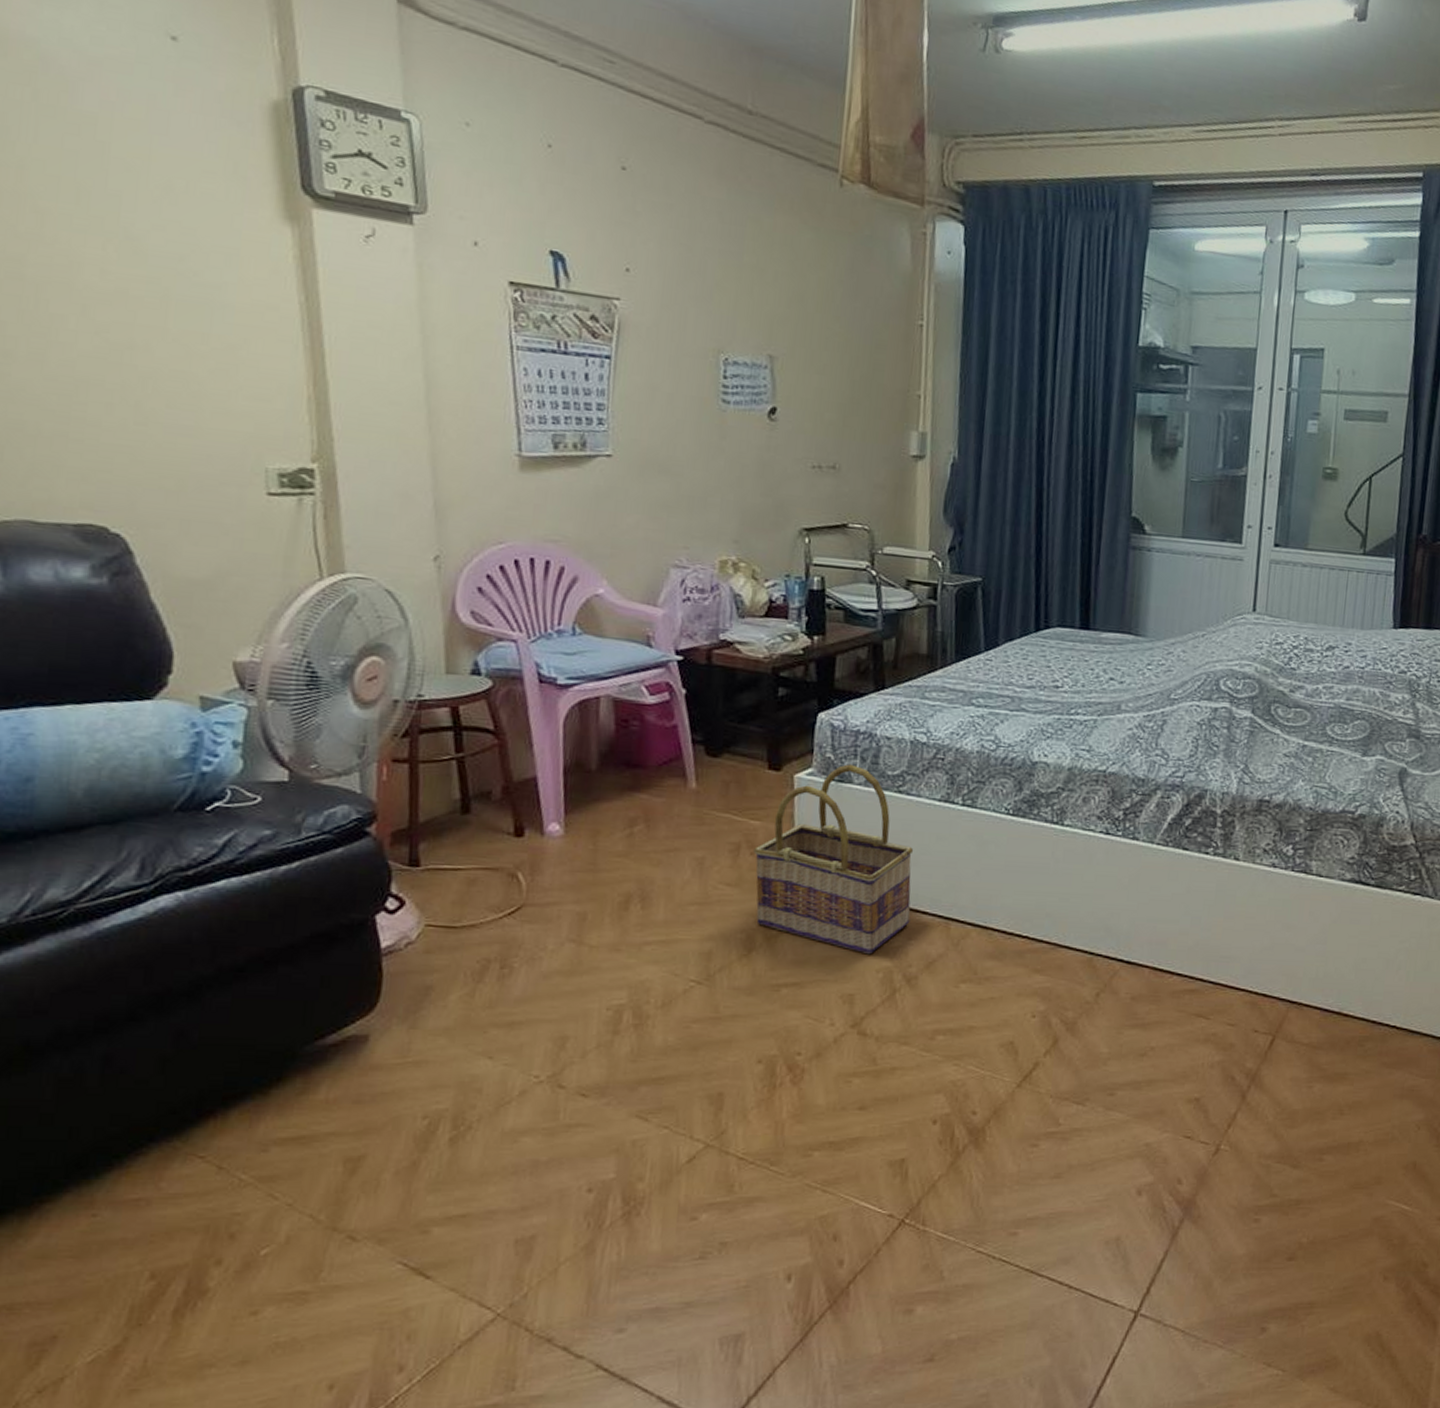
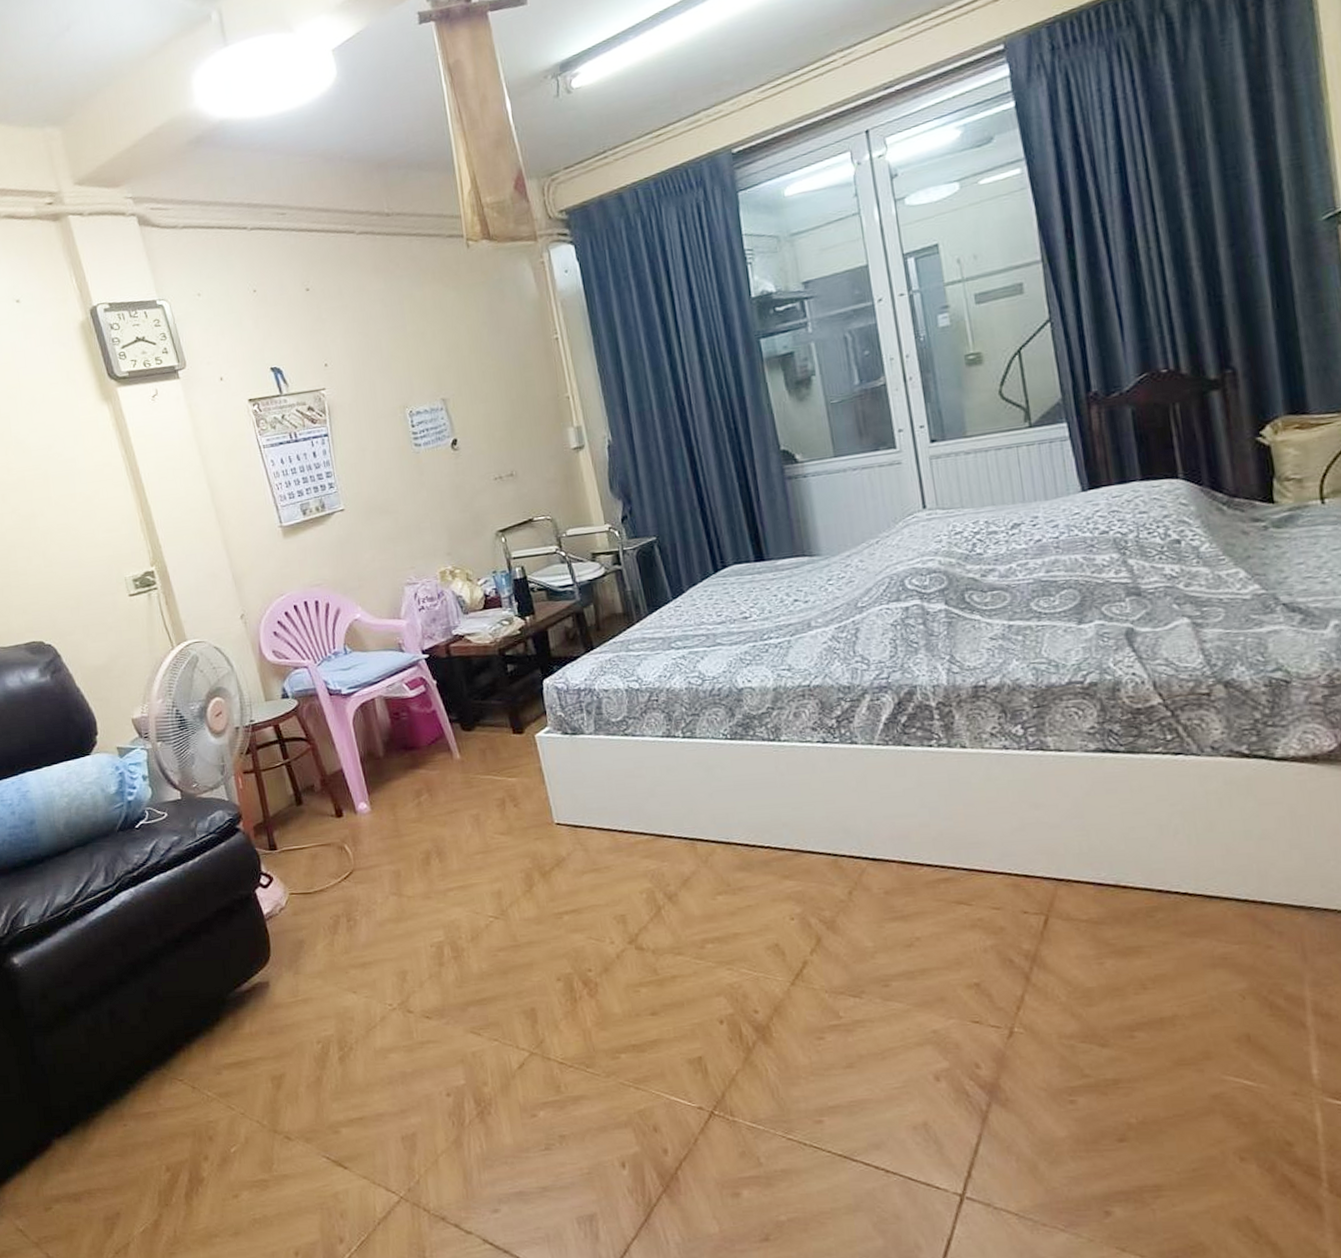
basket: present [754,764,914,955] -> none [516,718,660,879]

